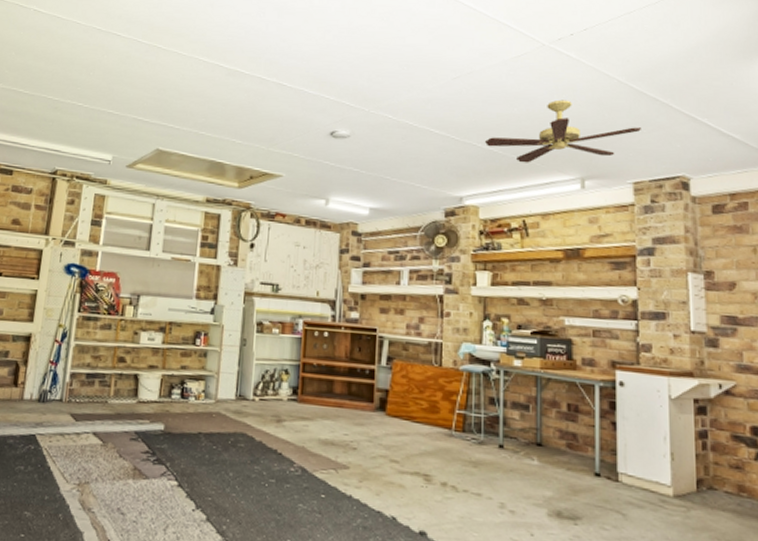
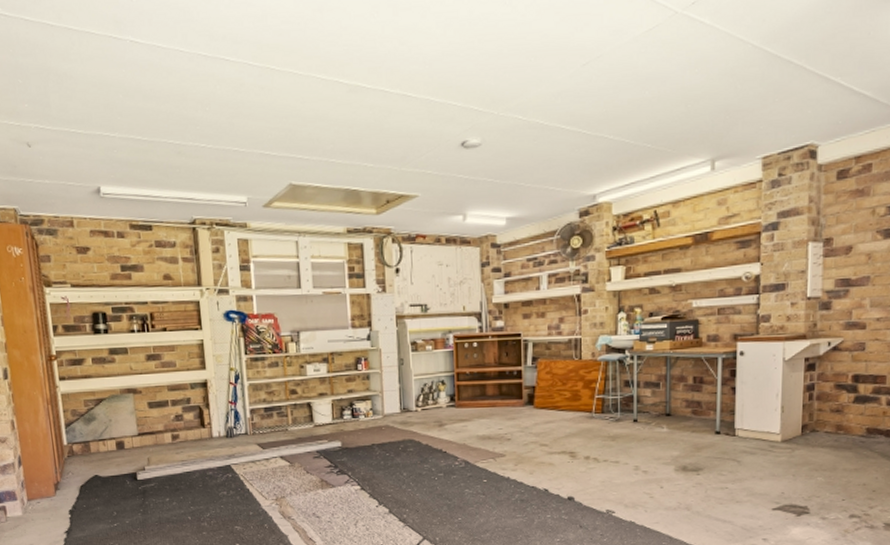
ceiling fan: present [484,99,641,163] -> none [615,74,773,151]

